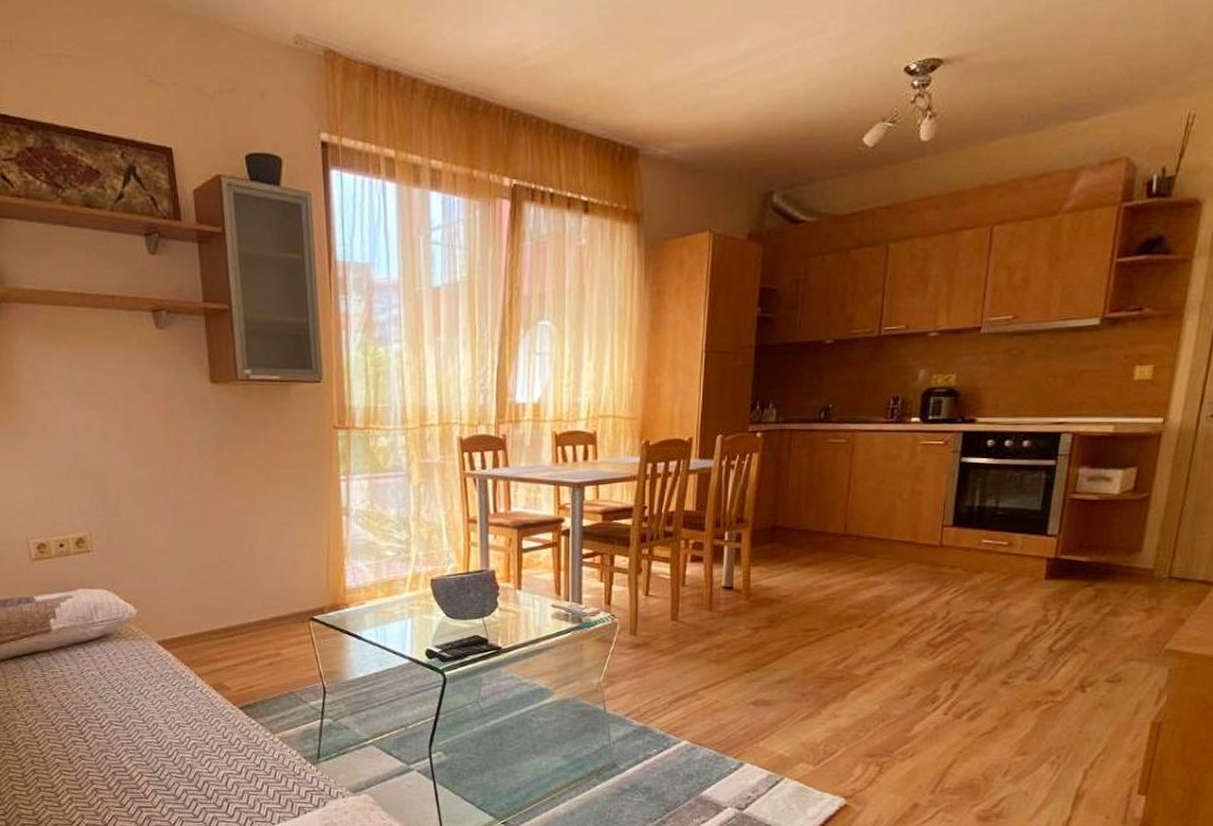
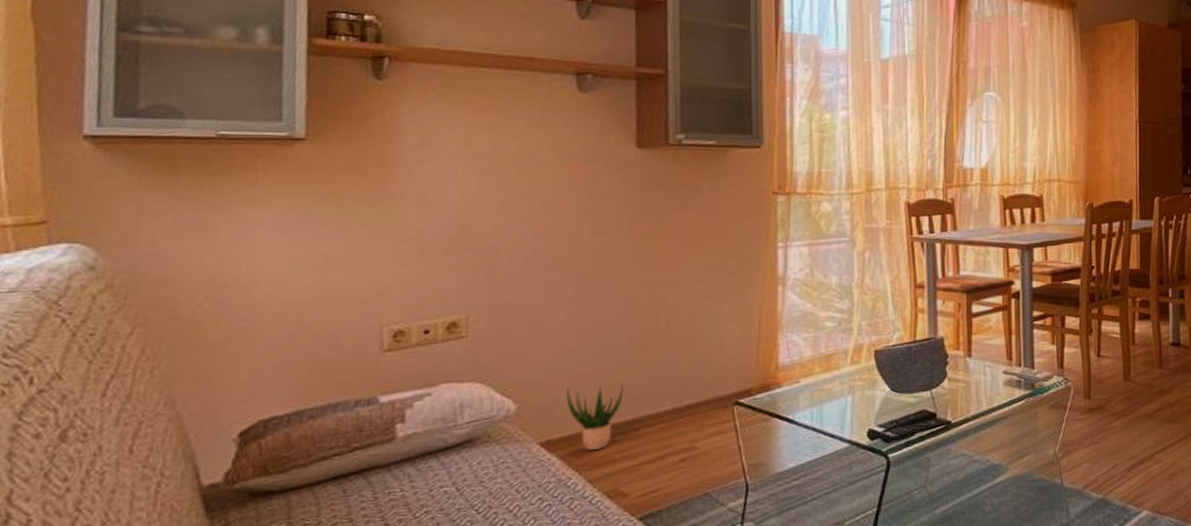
potted plant: none [174,596,219,650] -> present [566,383,624,450]

